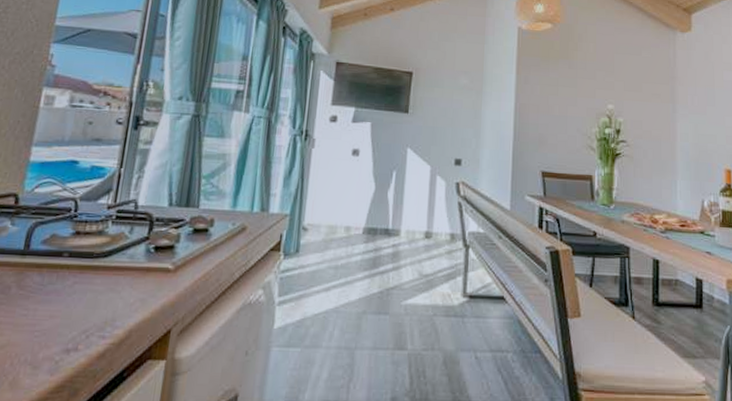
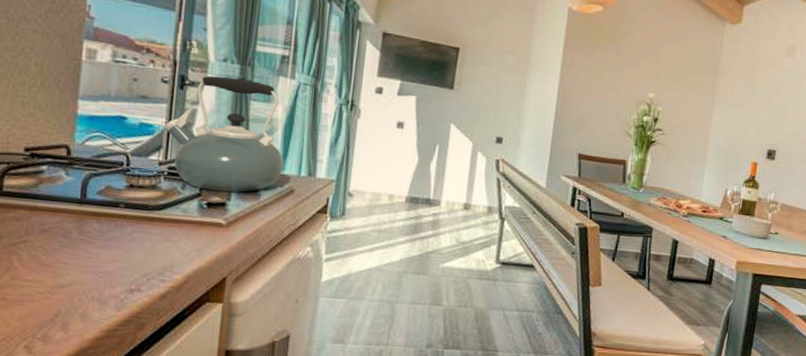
kettle: none [116,114,236,234] -> present [164,75,284,193]

